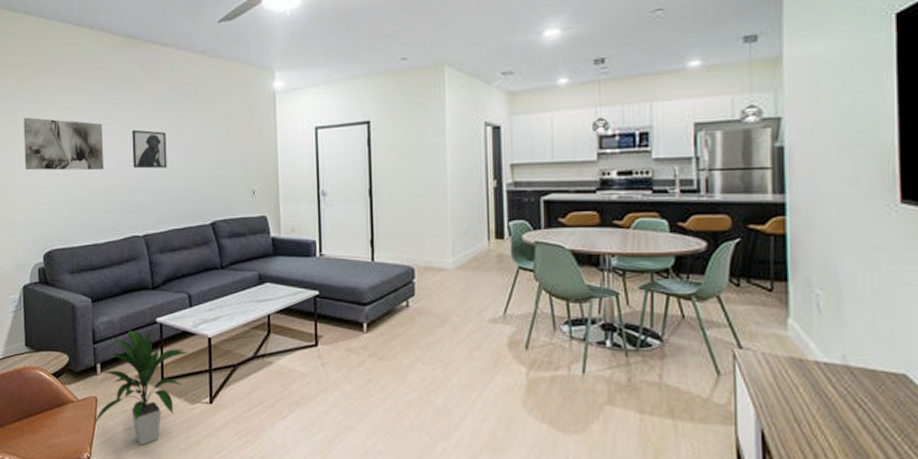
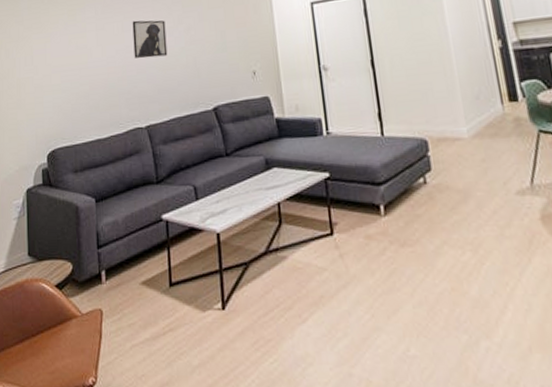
wall art: present [23,117,103,171] -> none [29,17,106,70]
indoor plant: present [94,329,190,446] -> none [99,228,198,365]

